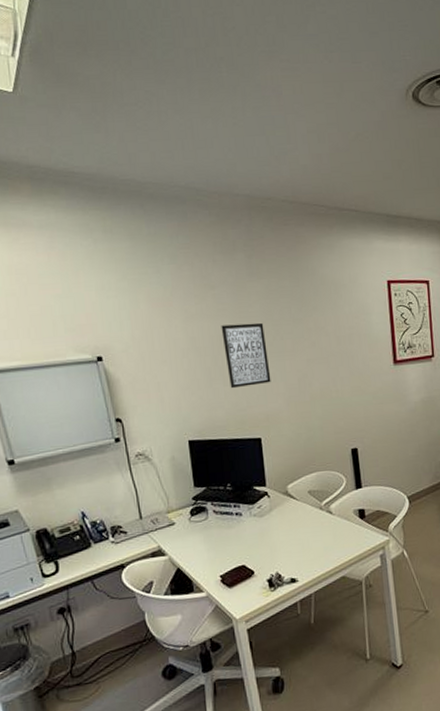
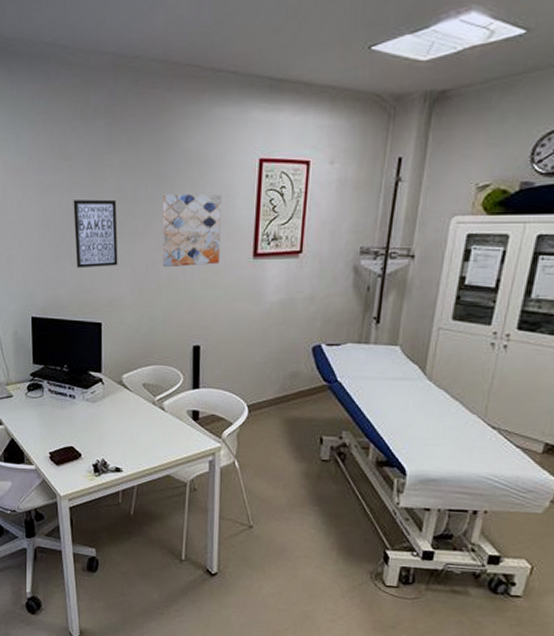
wall art: none [306,312,365,380] -> present [162,194,222,268]

